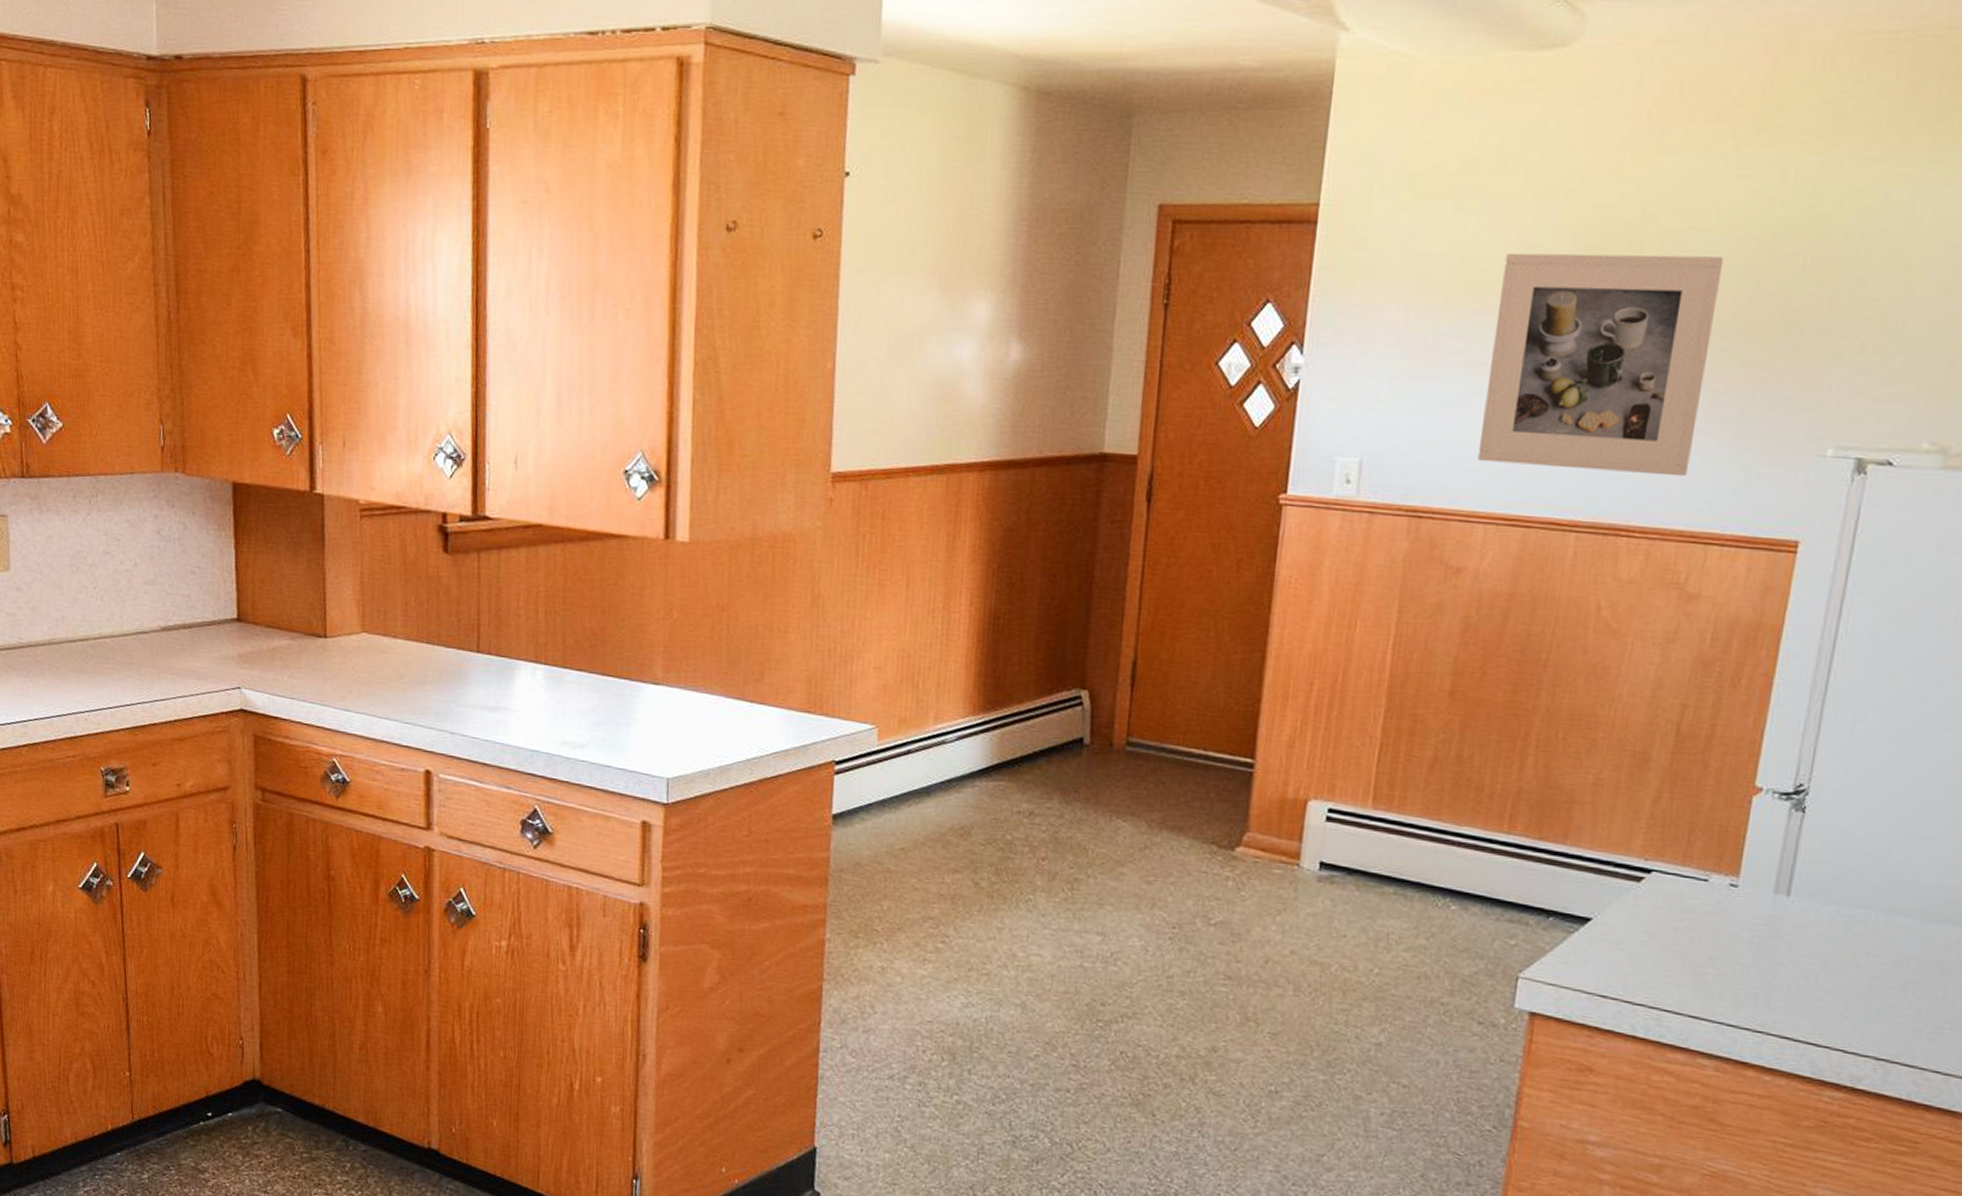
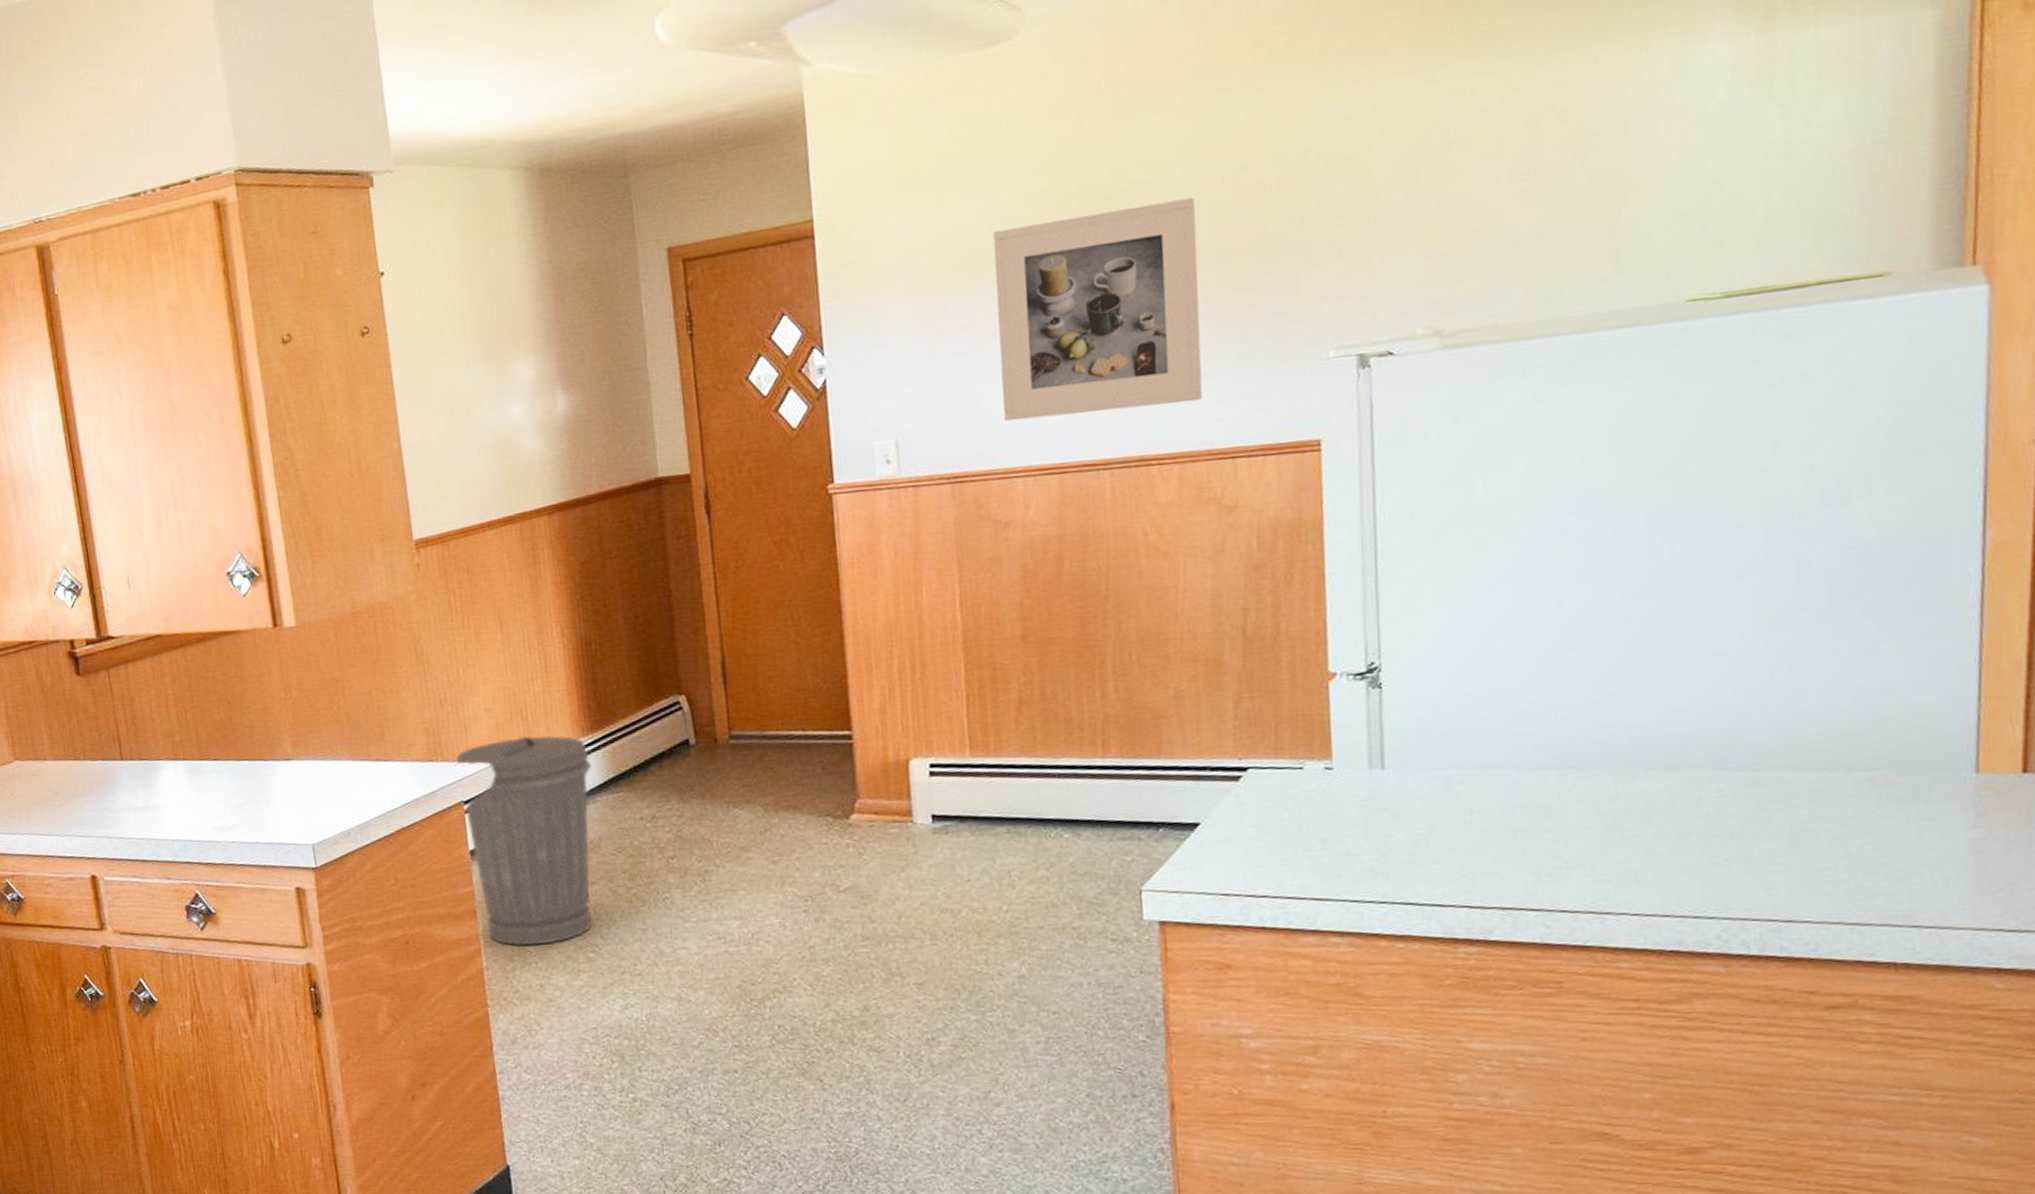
trash can: none [832,703,977,927] -> present [455,735,592,946]

